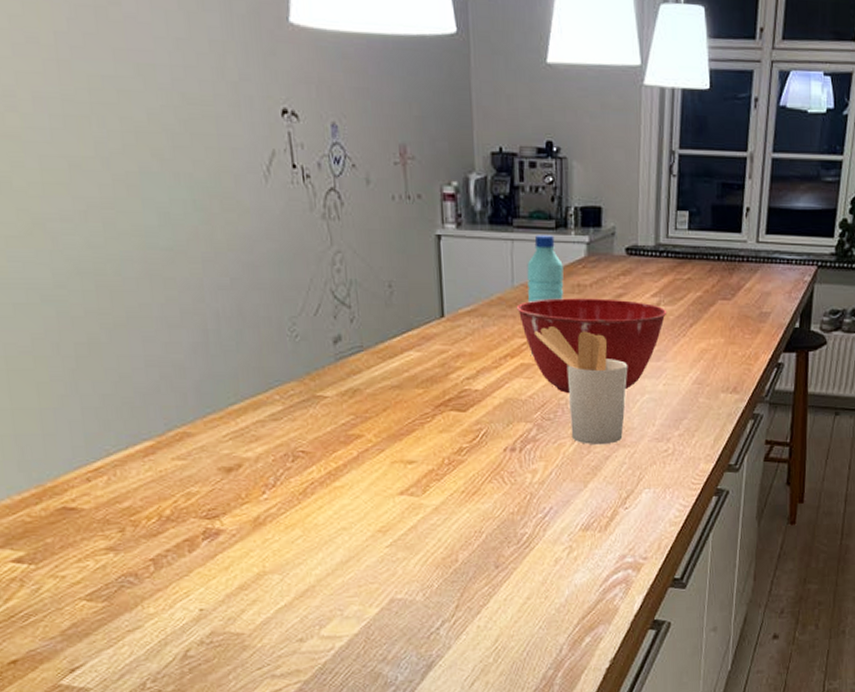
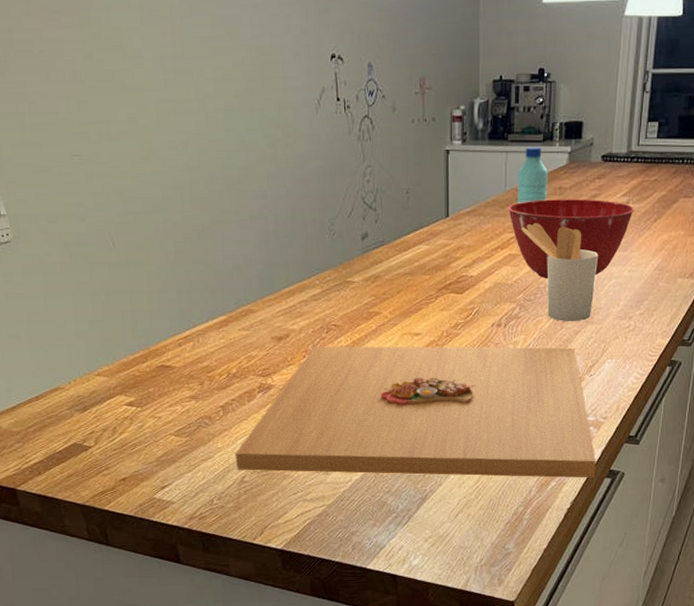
platter: none [174,475,637,643] -> present [235,346,596,478]

